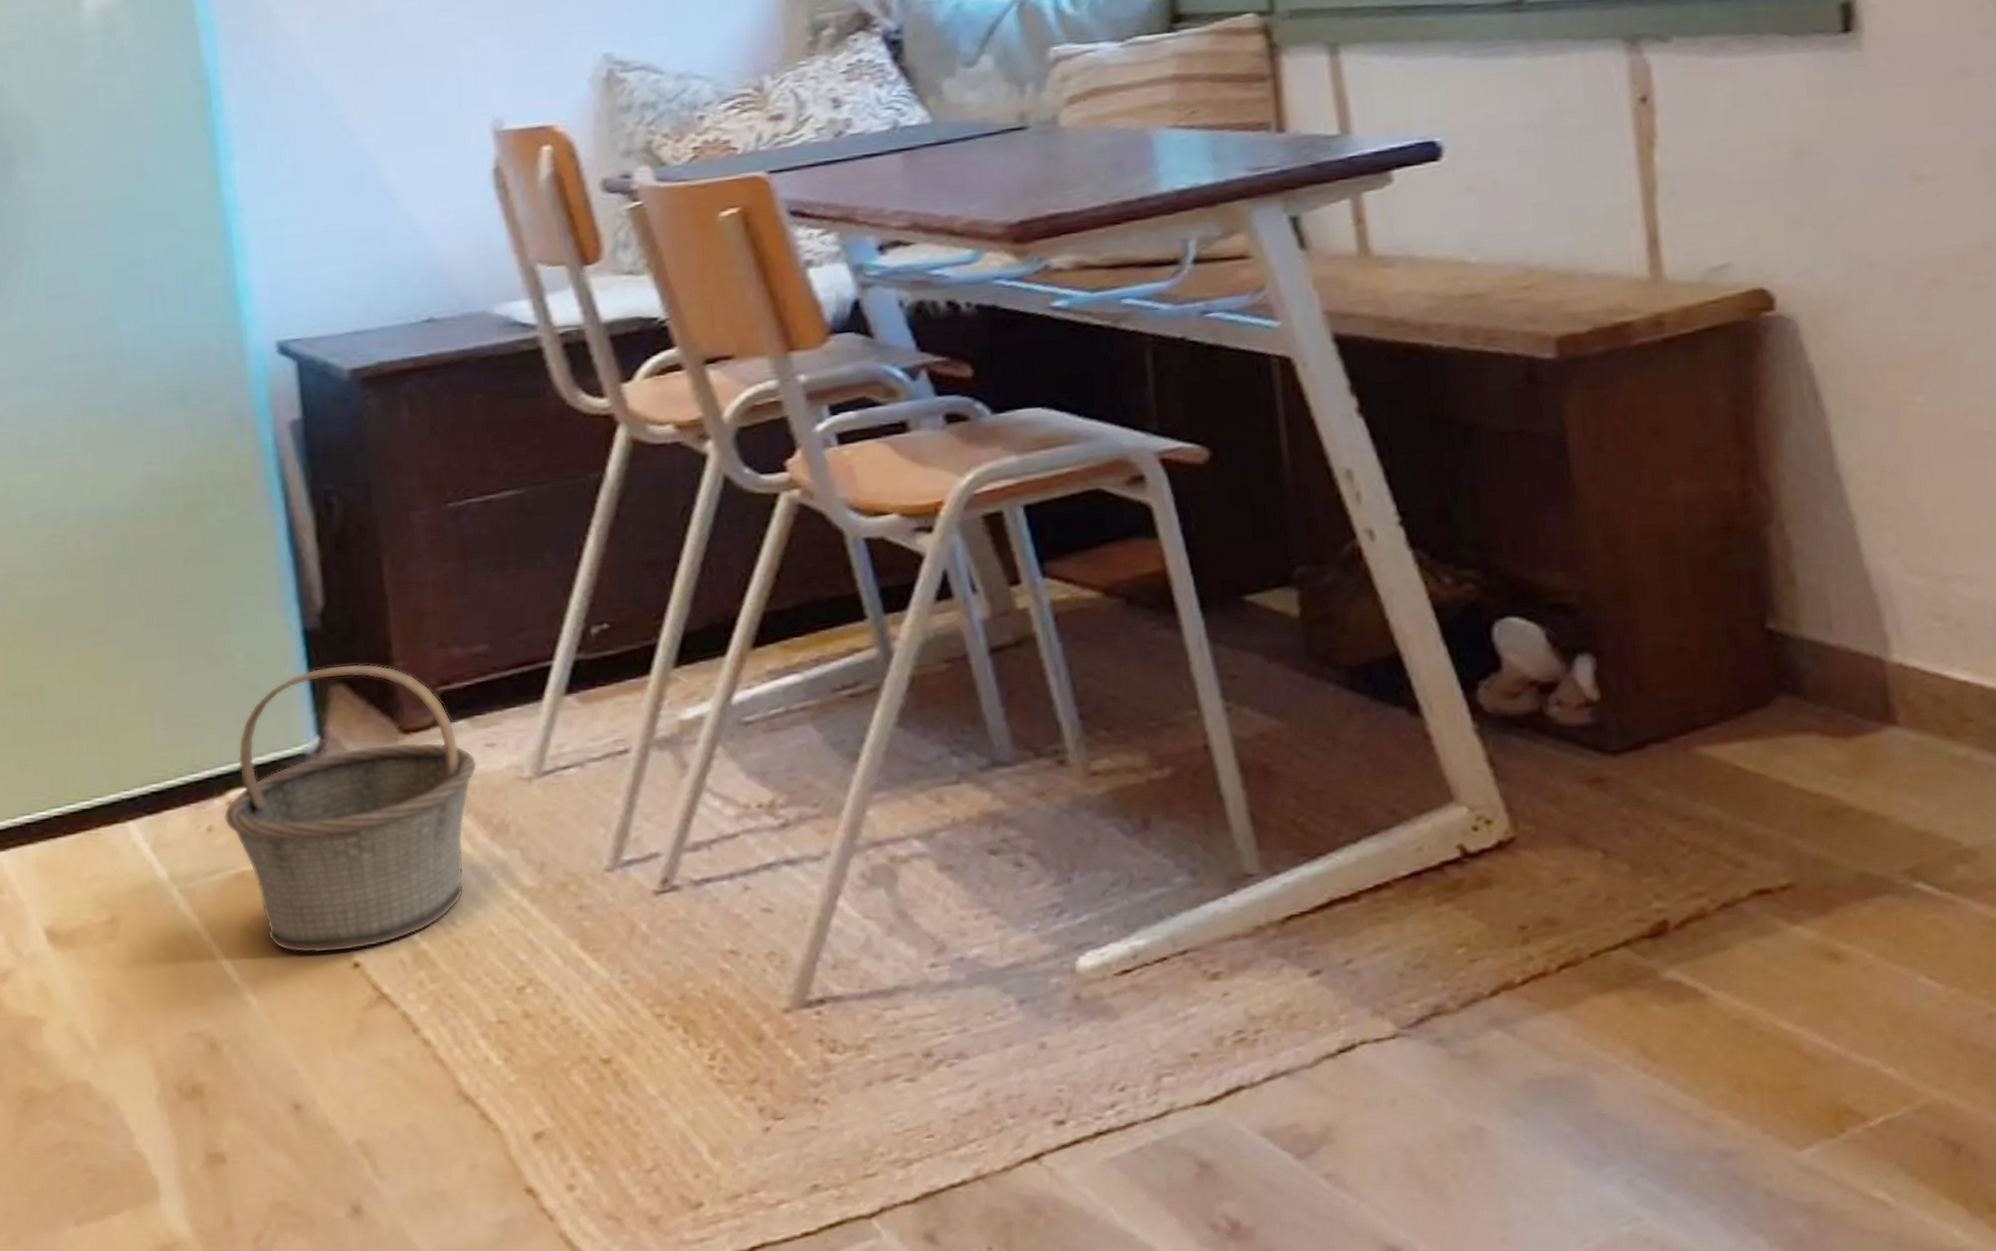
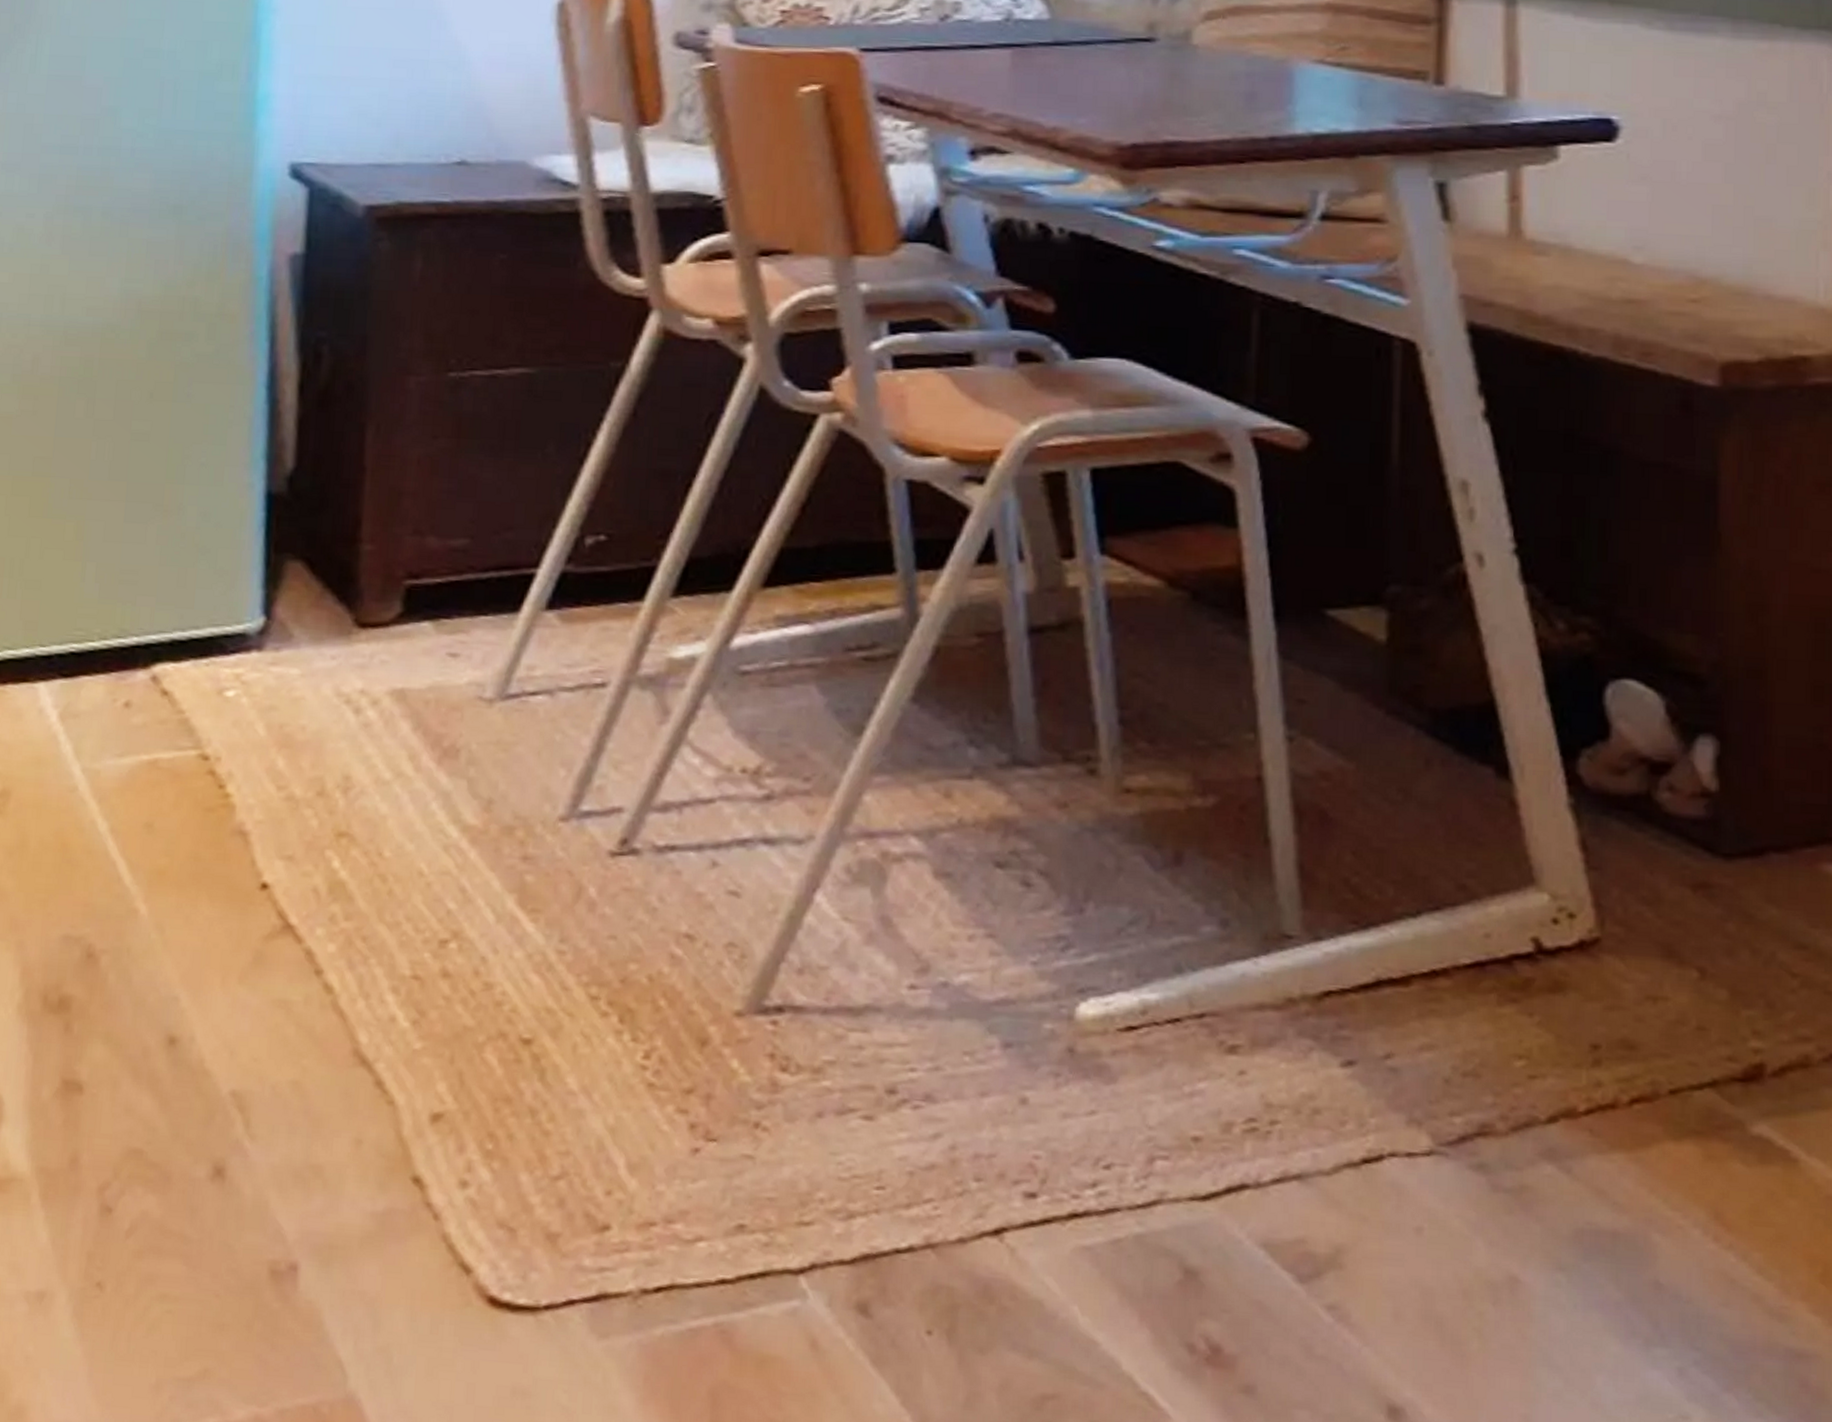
basket: present [223,663,477,953] -> none [144,537,436,868]

